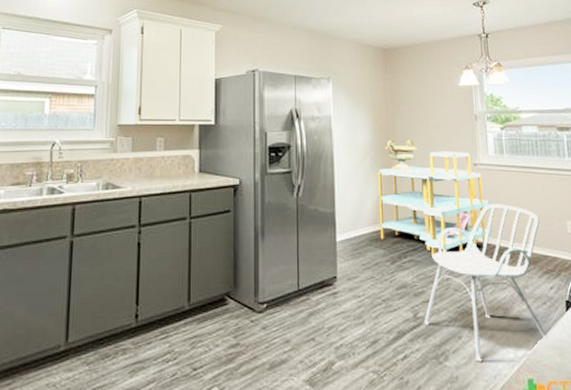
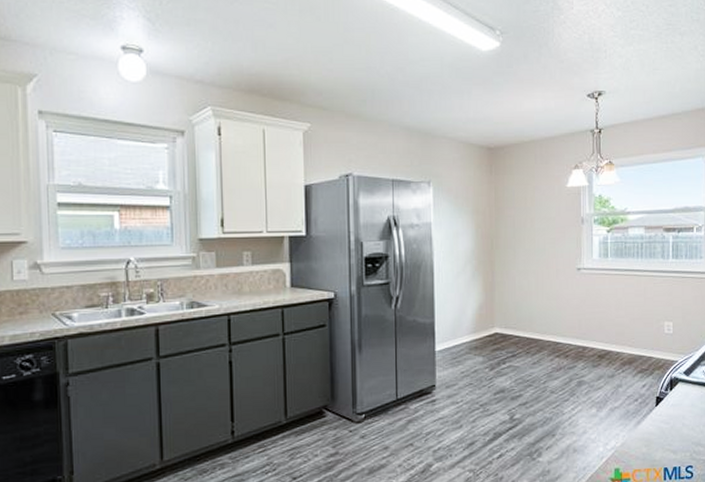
shelving unit: present [377,151,492,257] -> none [479,256,591,362]
decorative urn: present [384,139,417,171] -> none [486,245,521,278]
chair: present [423,204,547,362] -> none [519,307,638,456]

